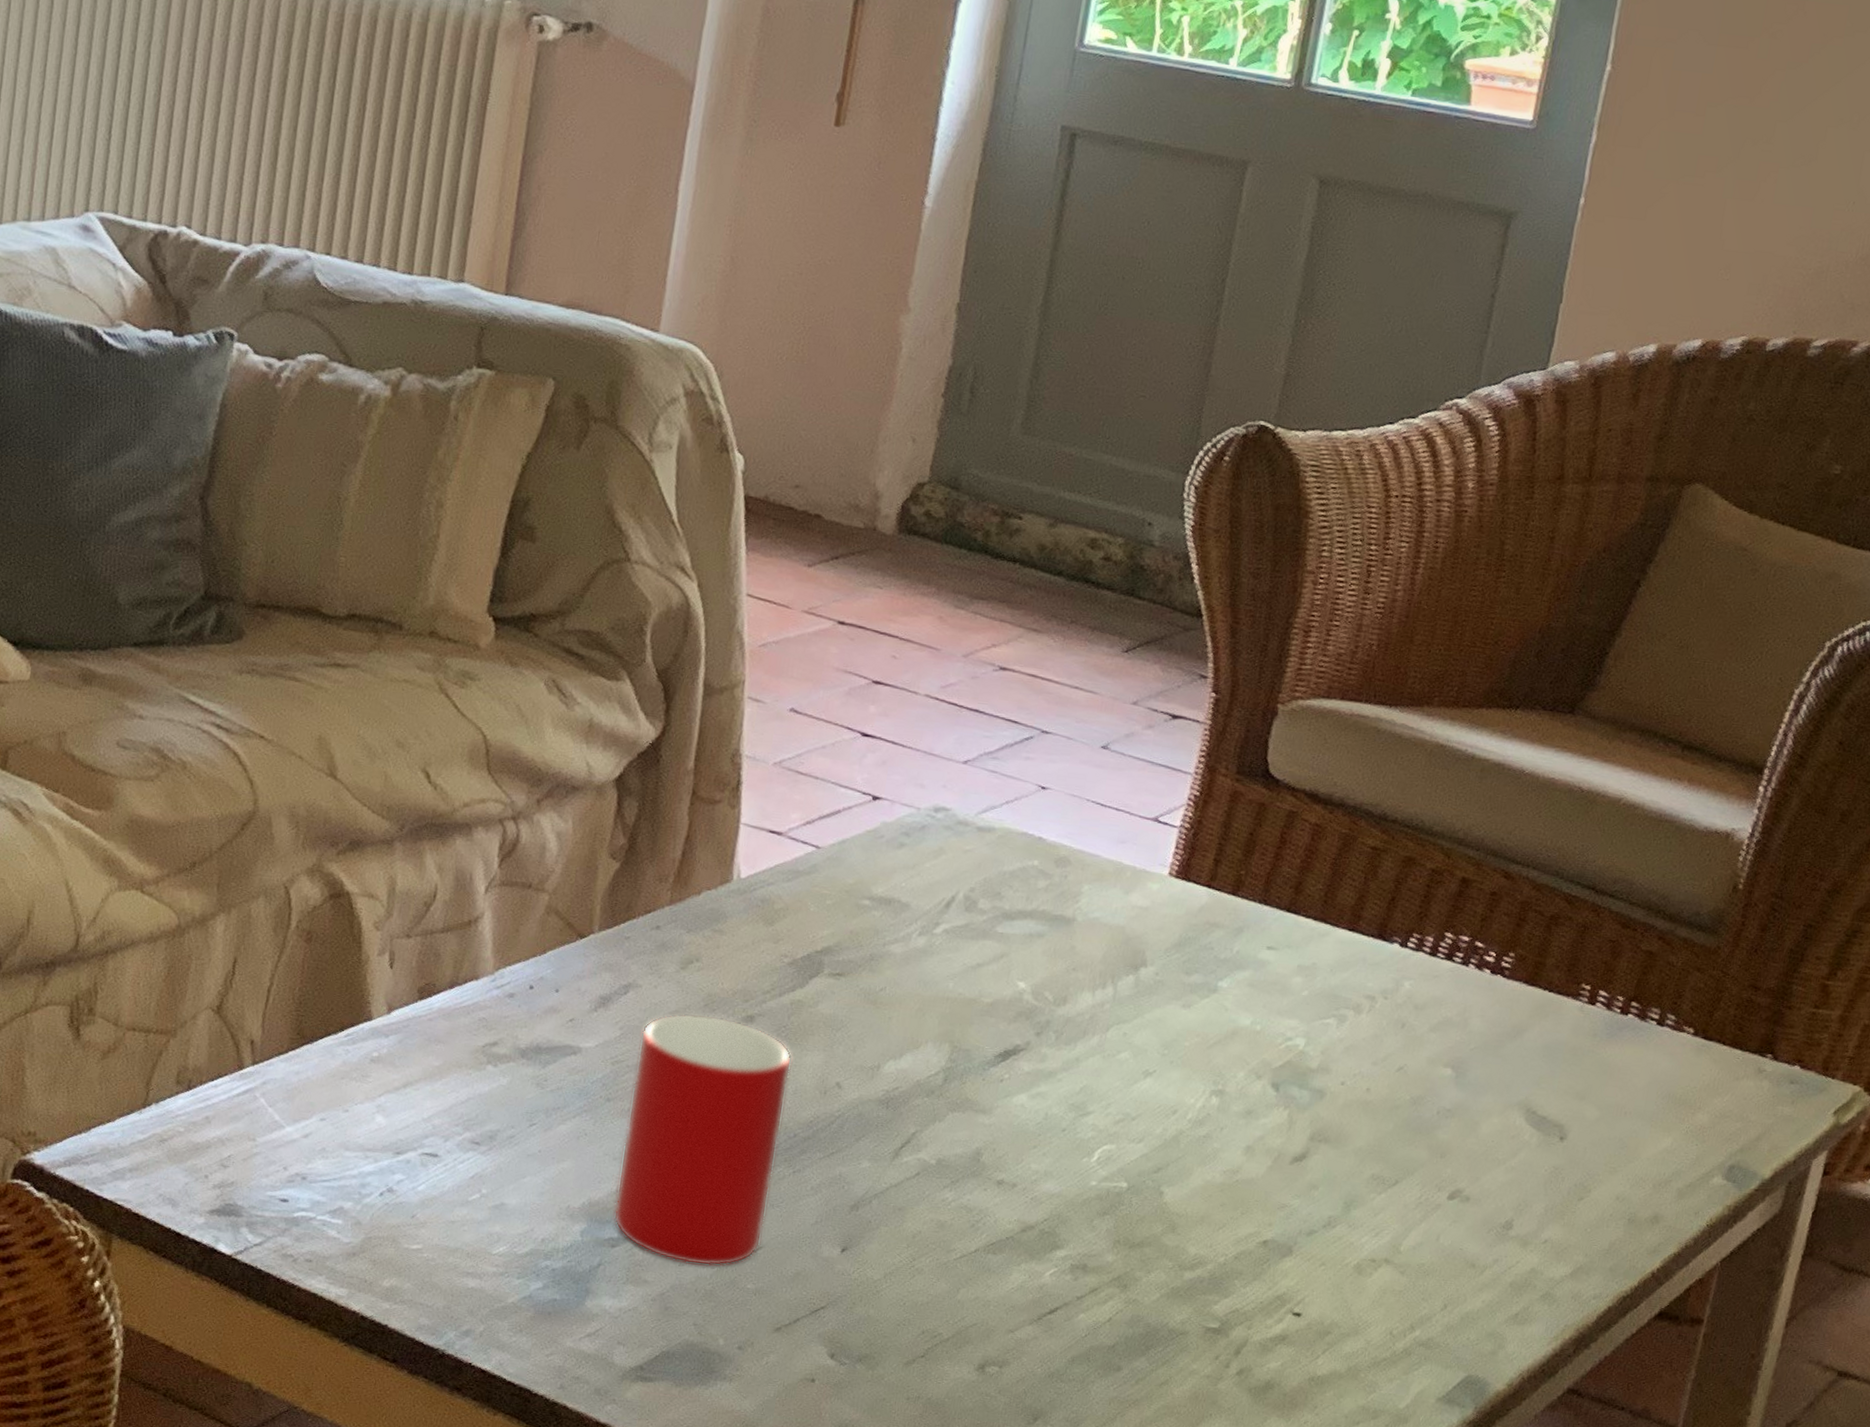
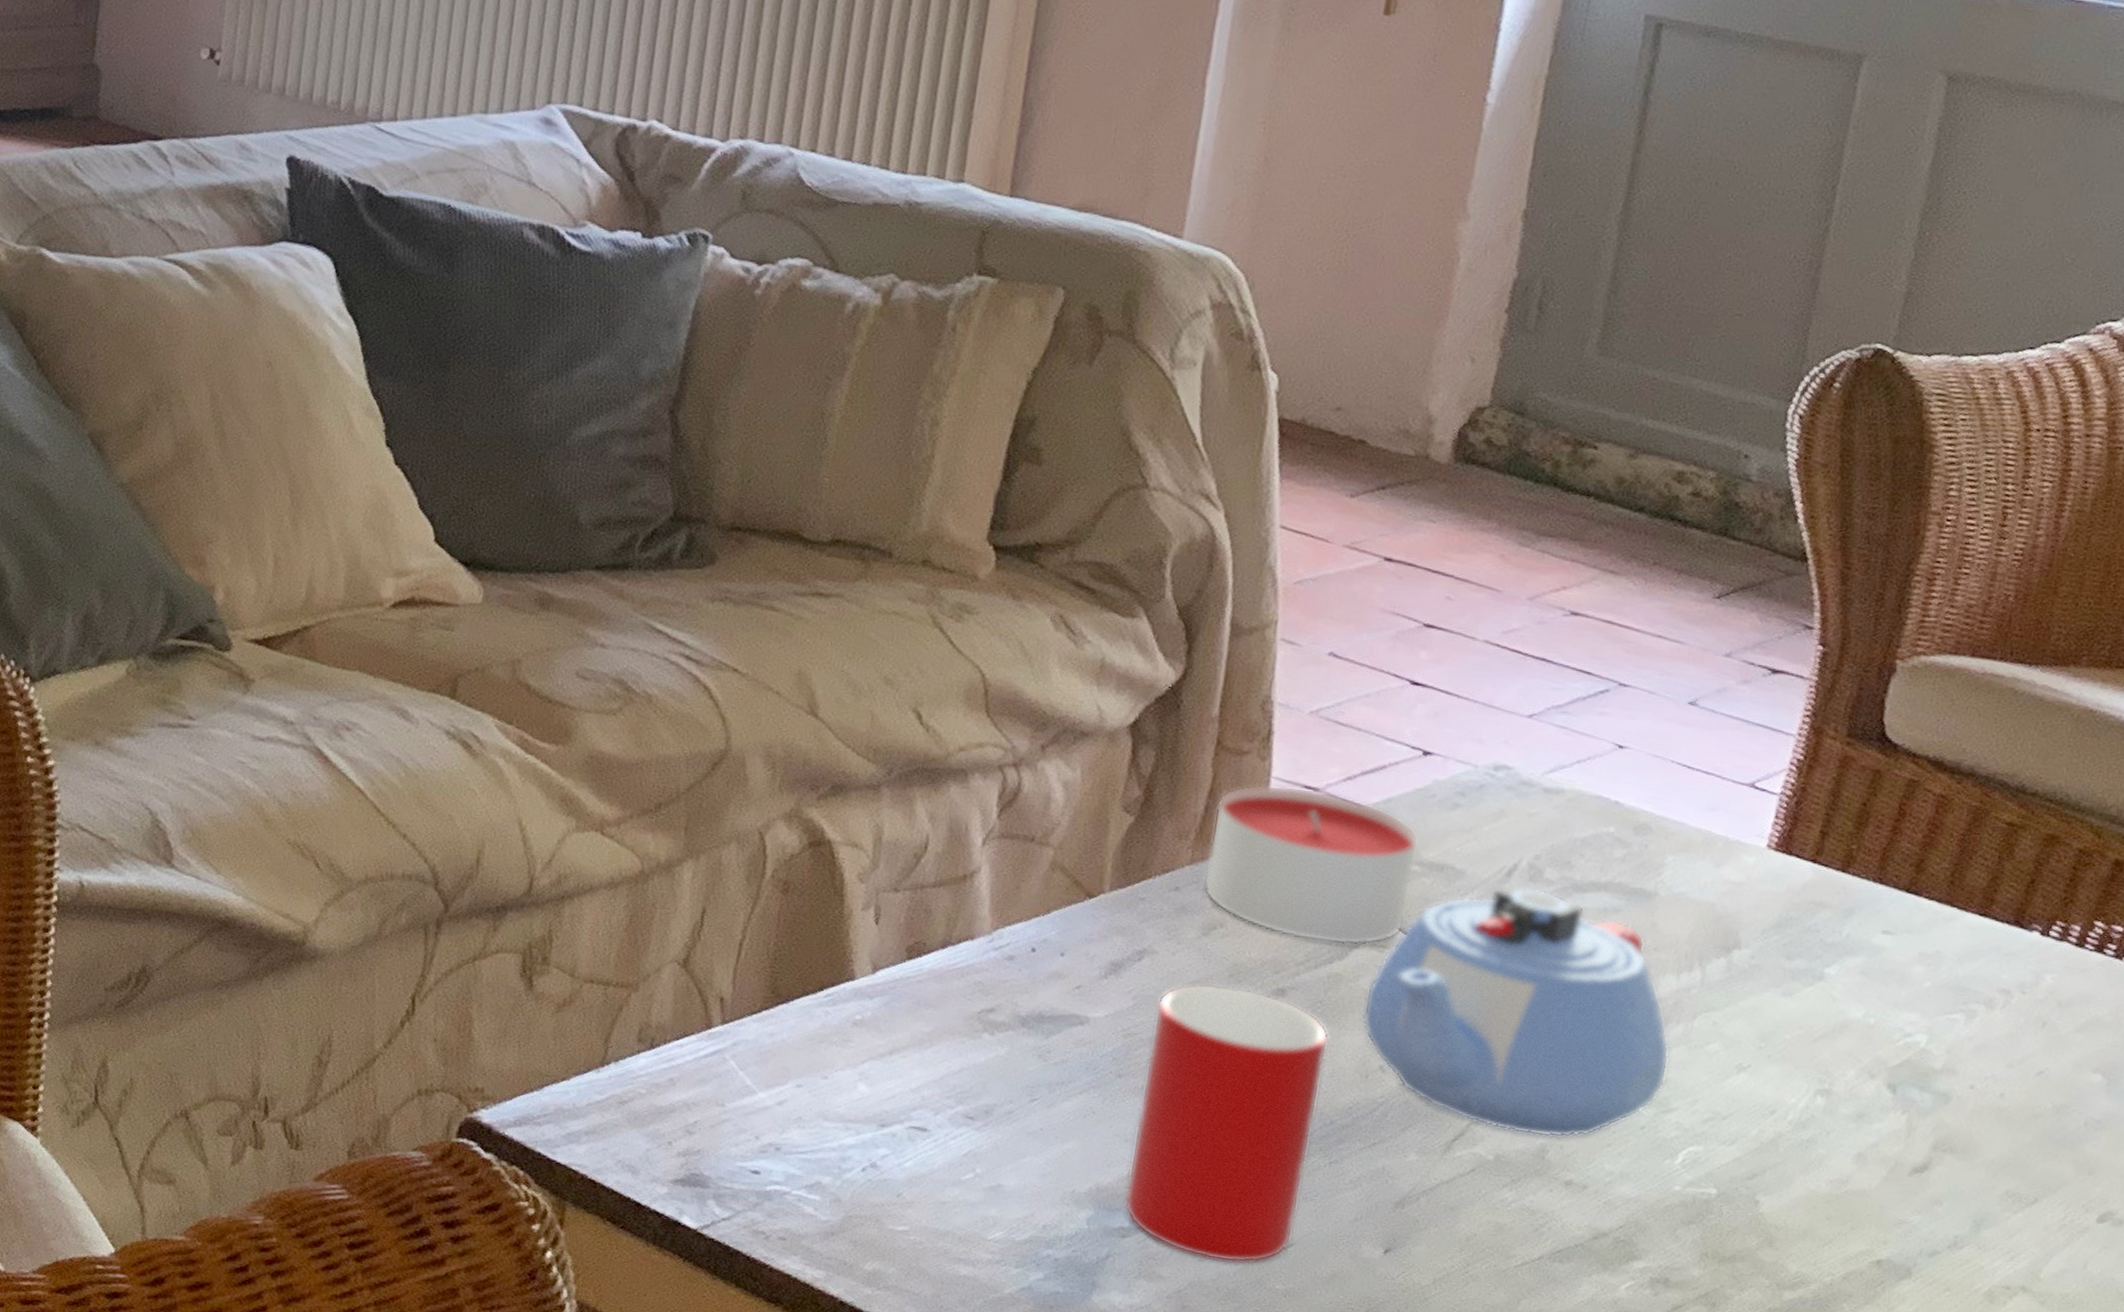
candle: none [681,830,870,974] -> present [1203,784,1420,945]
teapot: none [821,913,1087,1143] -> present [1362,882,1670,1139]

